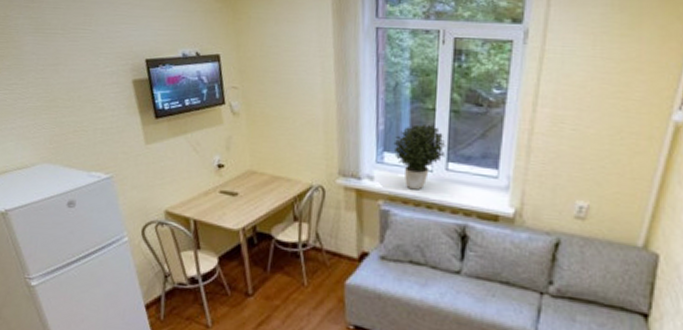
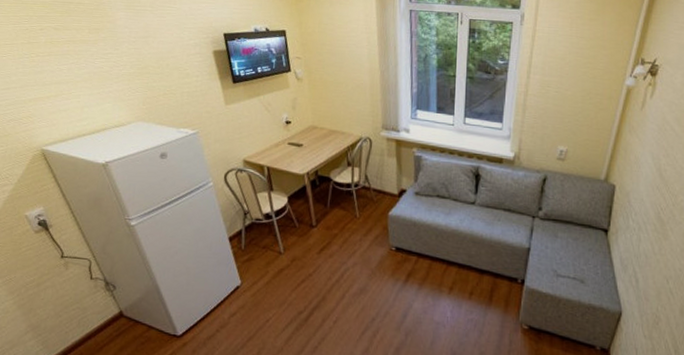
potted plant: present [393,124,446,190] -> none [424,88,464,140]

